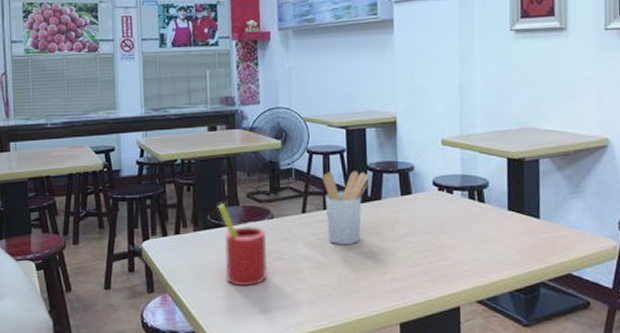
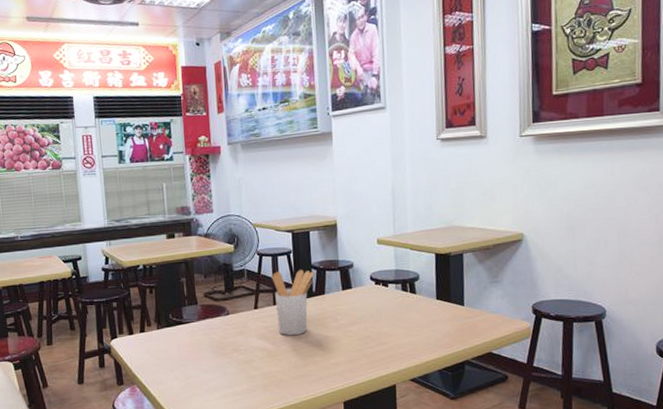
straw: present [217,202,268,286] -> none [178,302,226,376]

